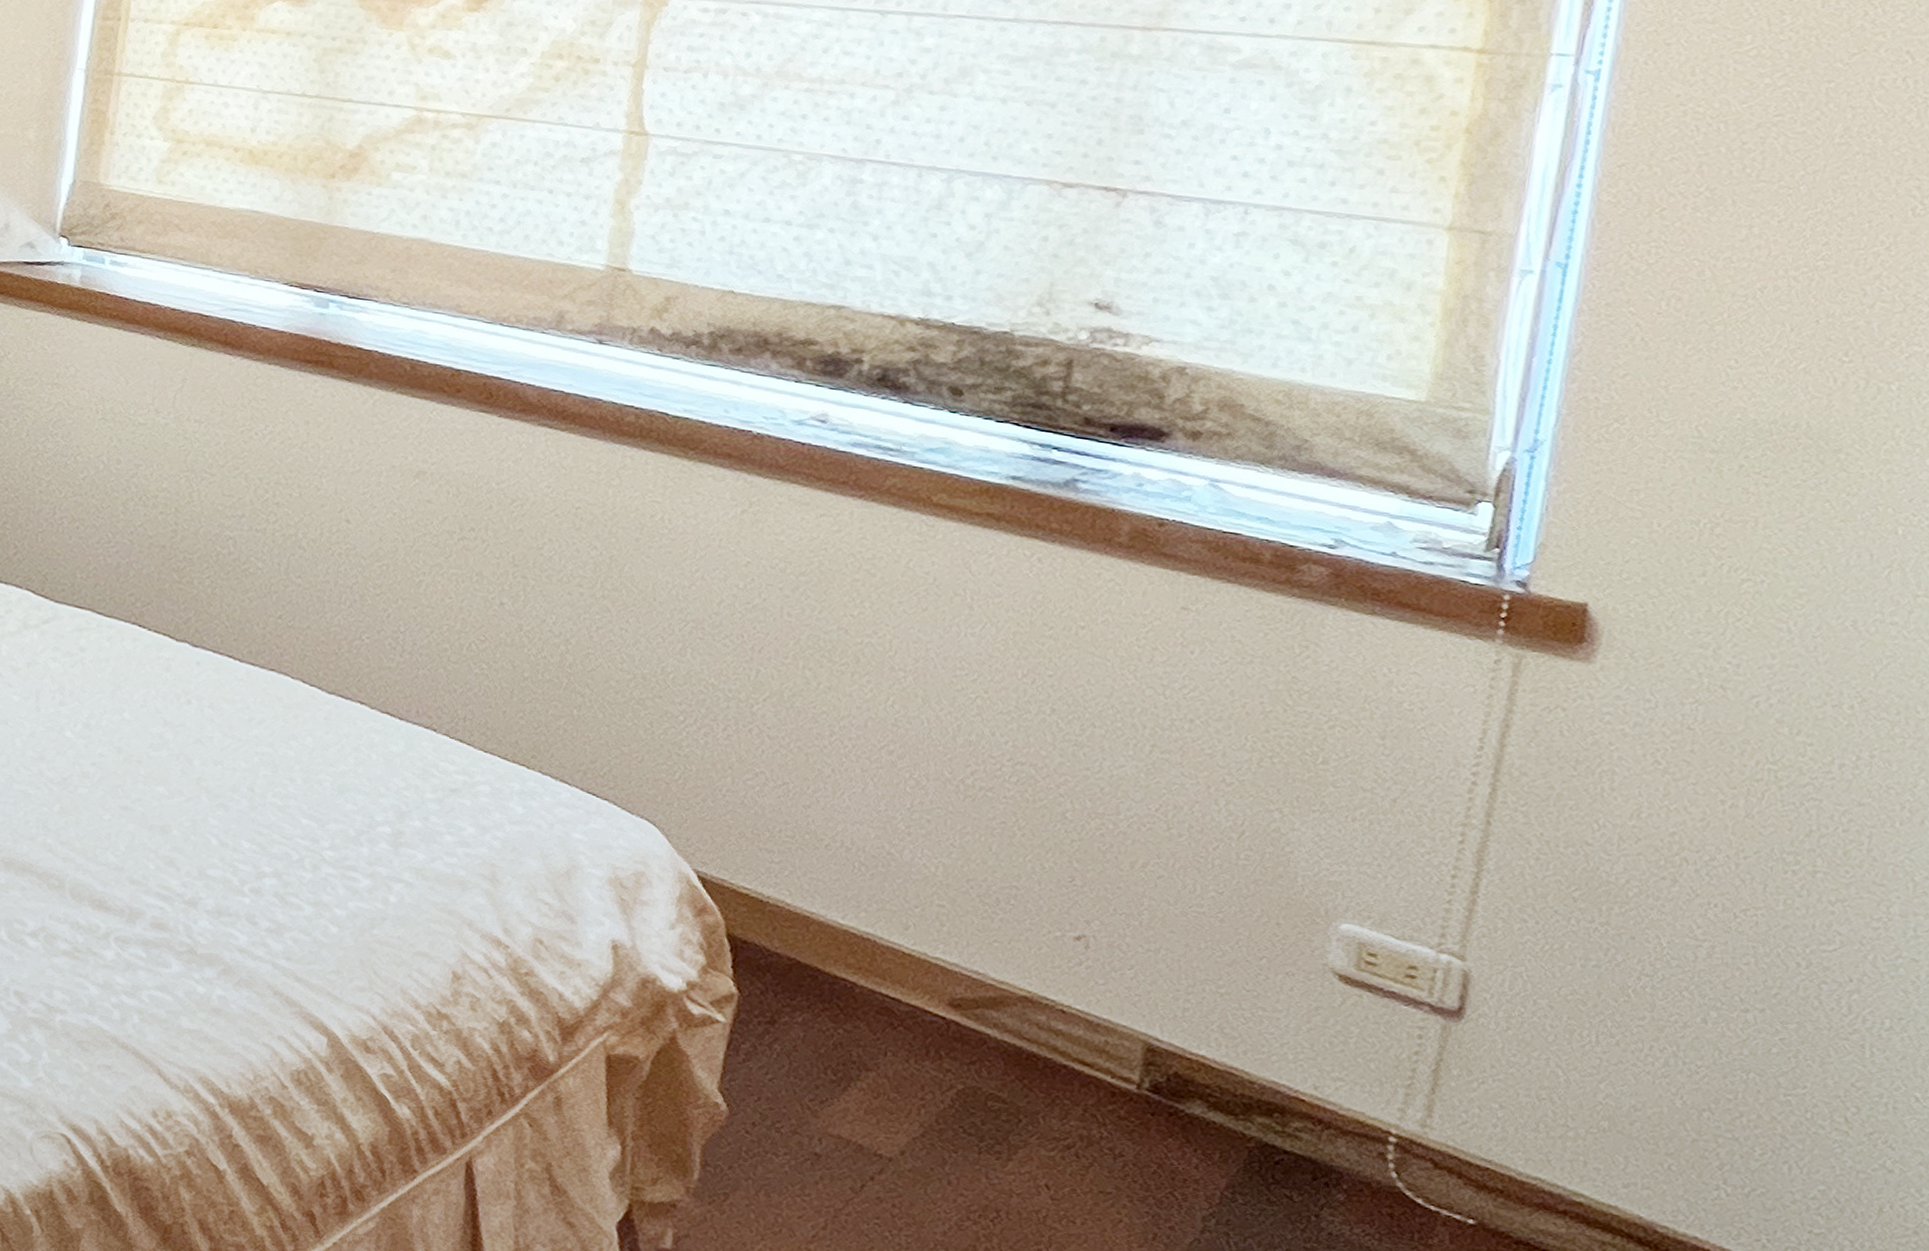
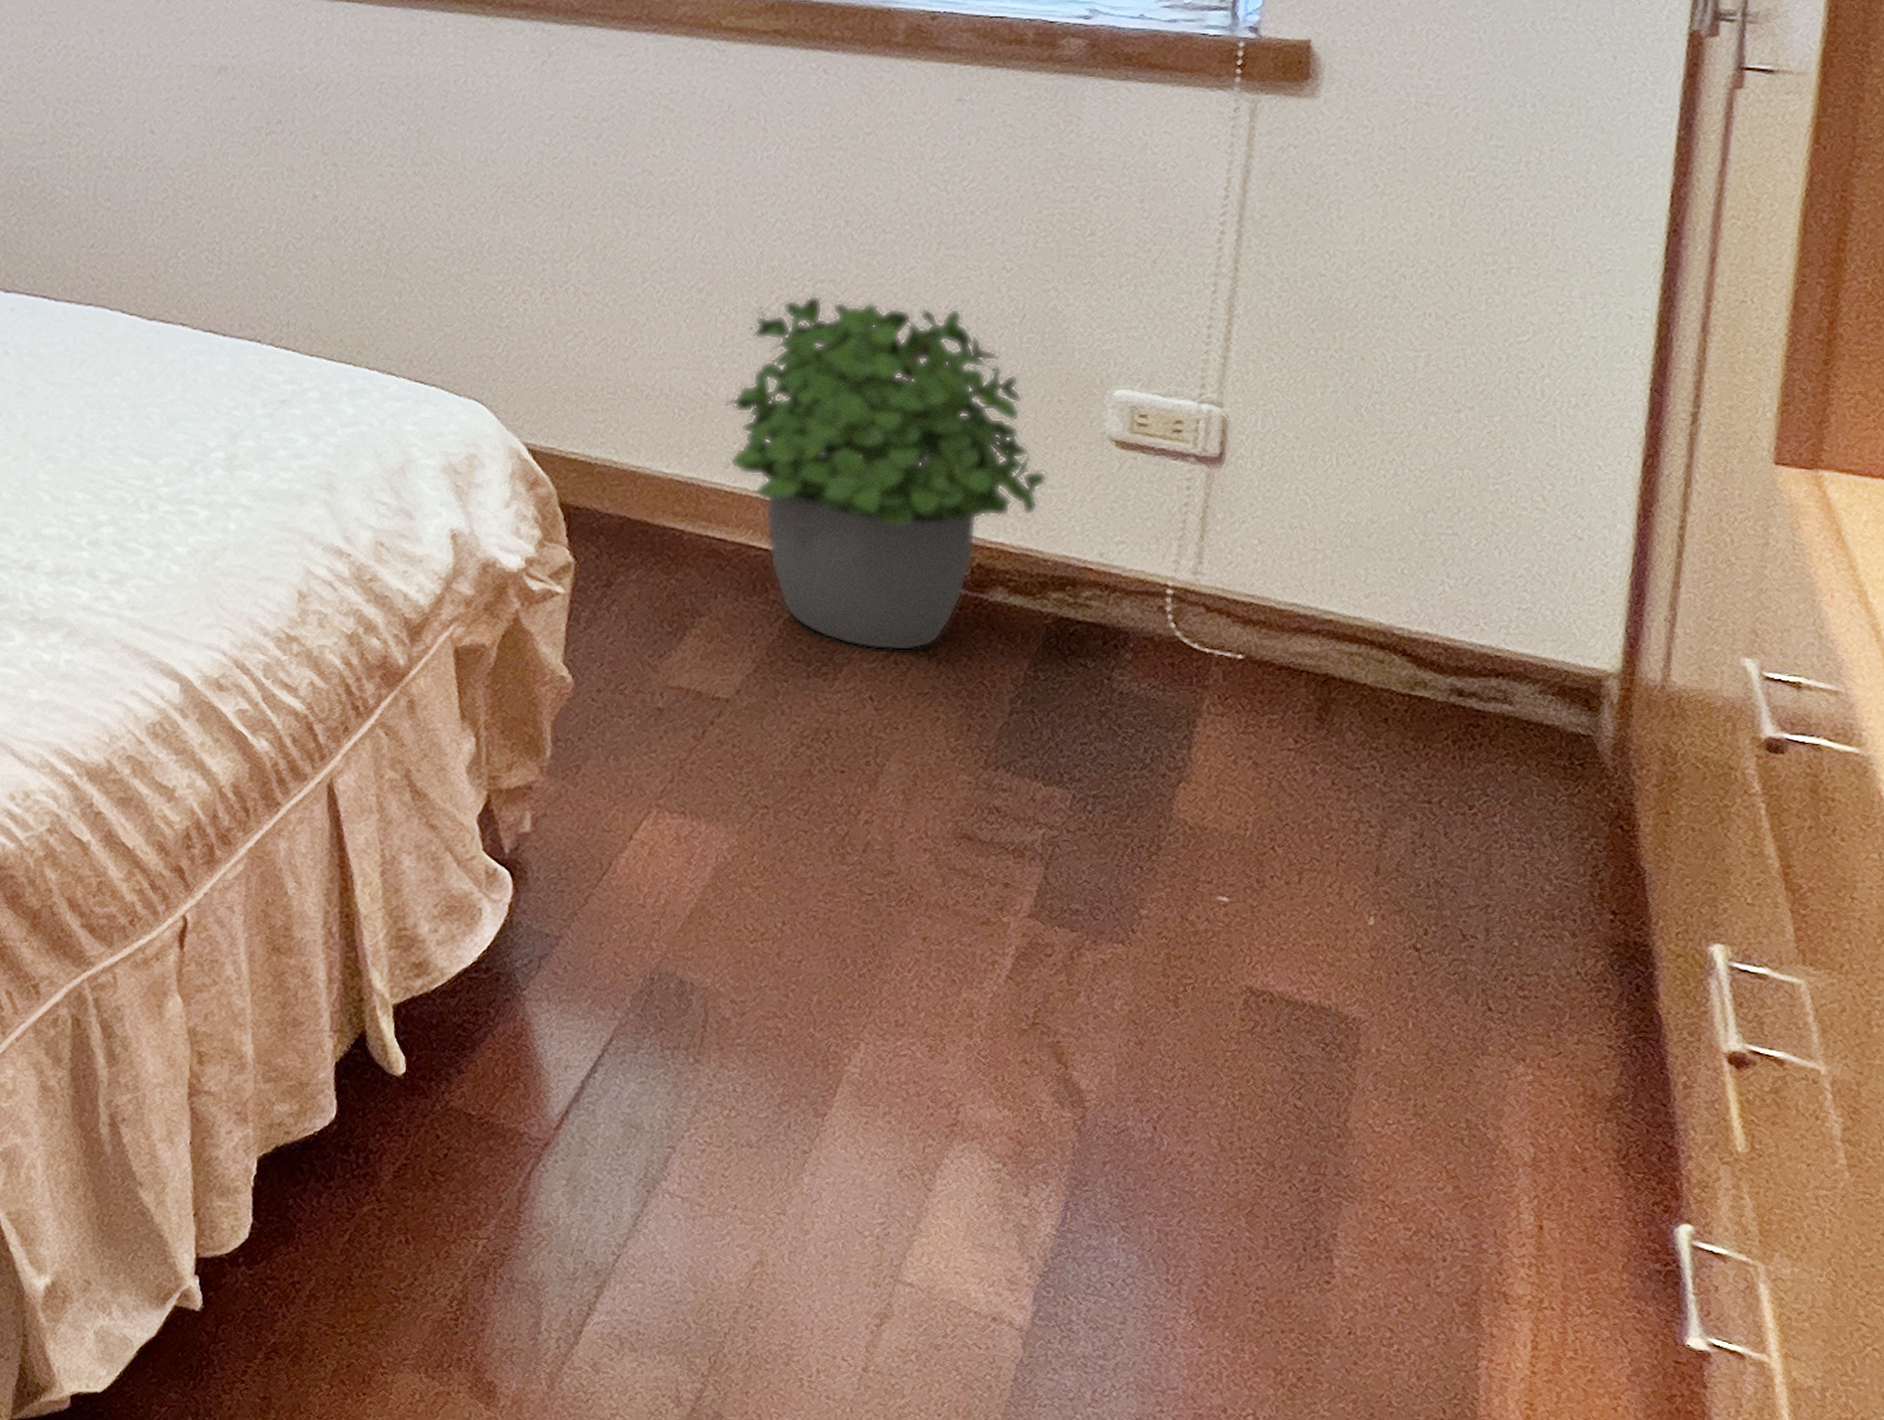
potted plant: none [909,775,1259,1147] -> present [726,295,1047,651]

